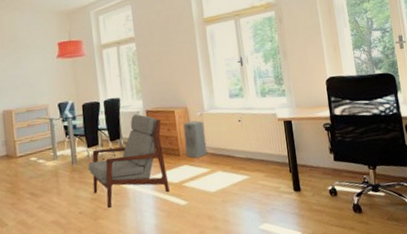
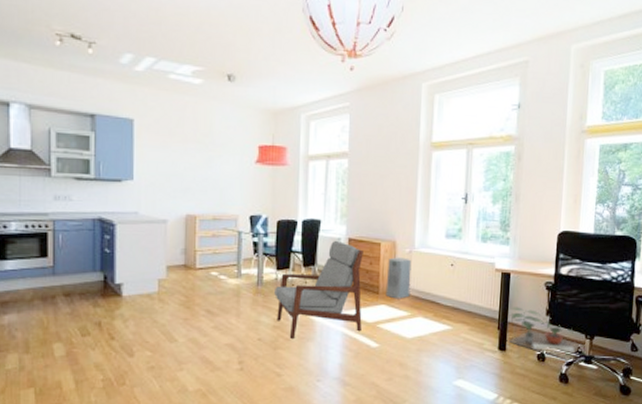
potted plant: none [298,149,371,192] -> present [509,307,586,360]

